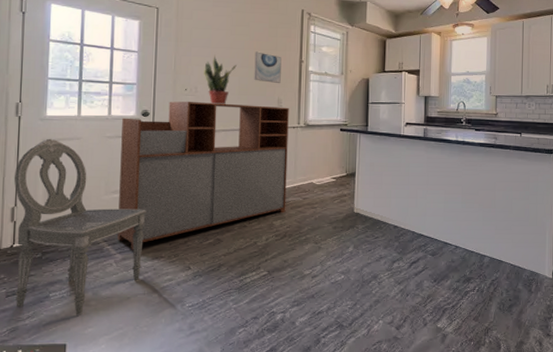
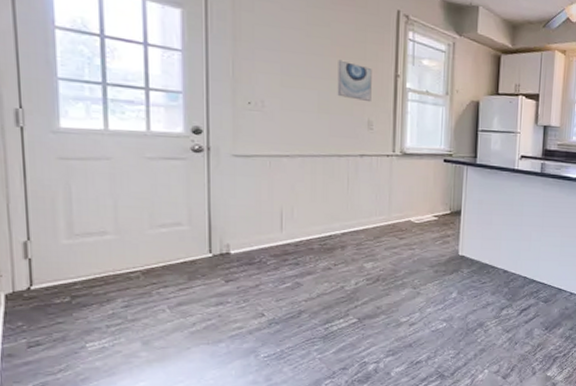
dining chair: present [14,138,146,315] -> none [23,156,205,368]
storage cabinet: present [117,101,289,250] -> none [166,117,382,294]
potted plant: present [204,54,237,104] -> none [272,60,315,124]

